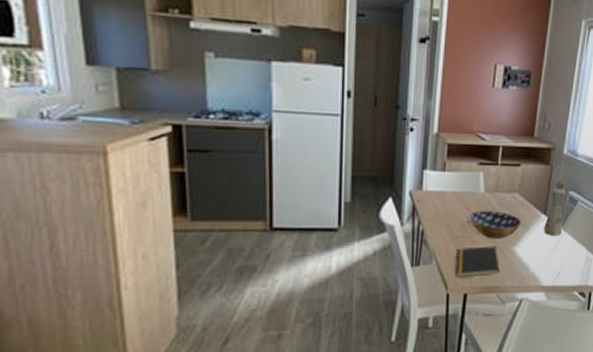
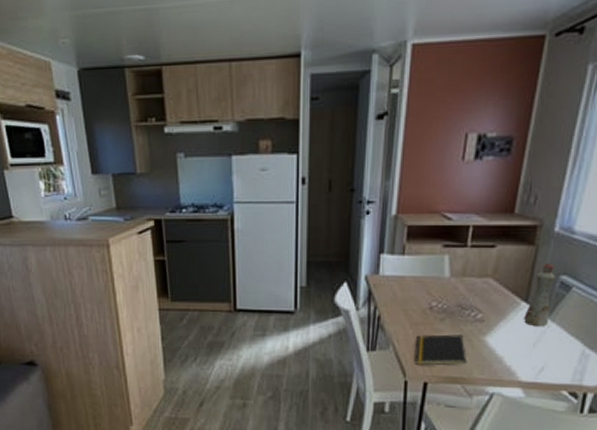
bowl: present [469,210,521,239] -> none [431,296,495,327]

